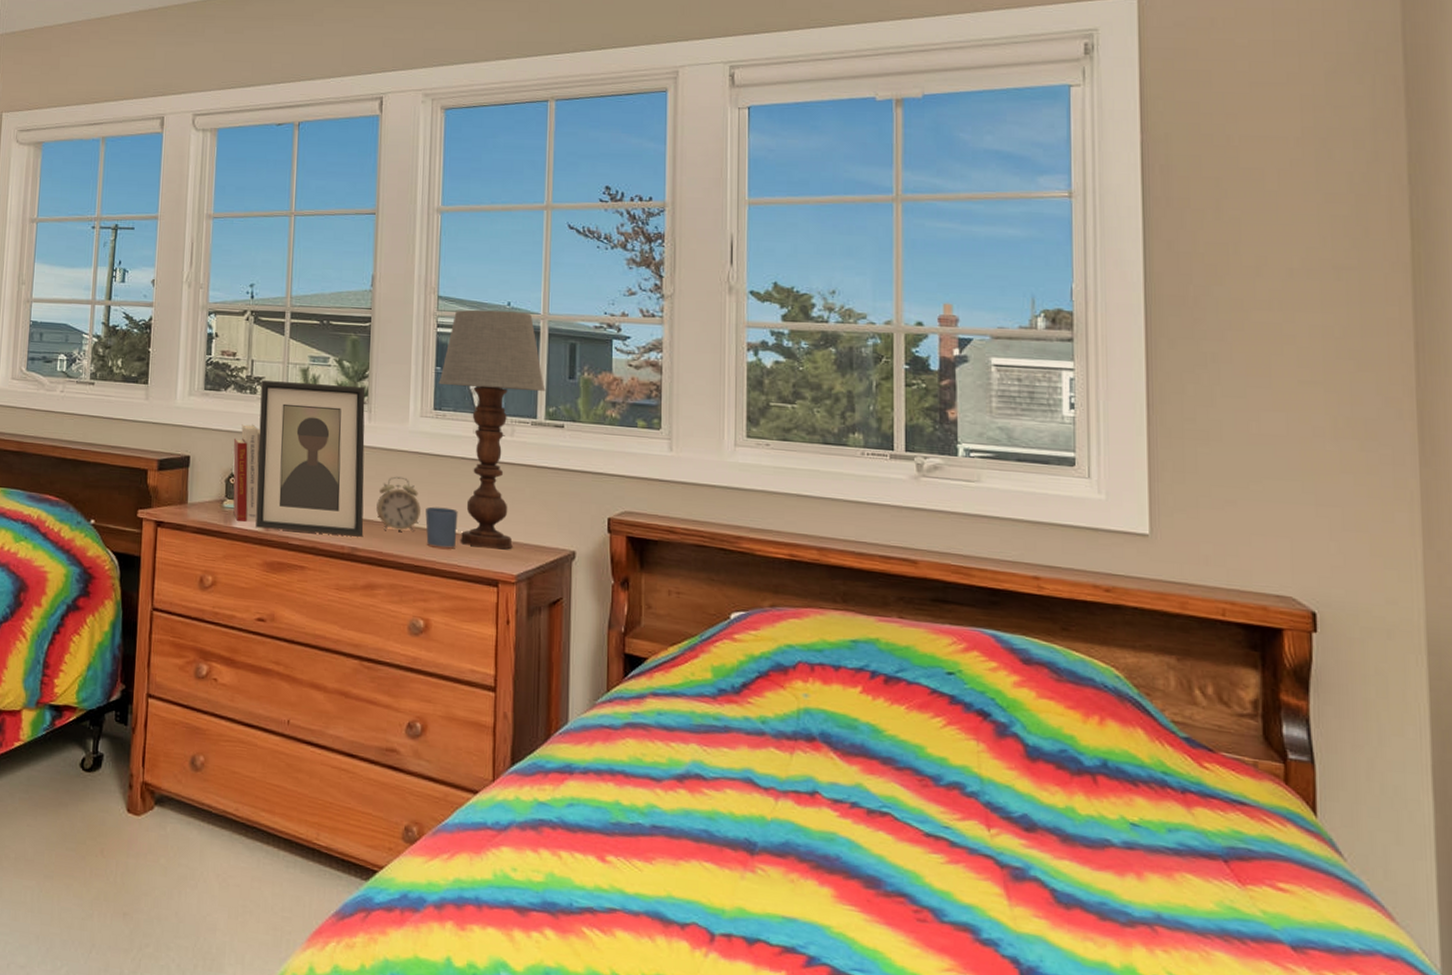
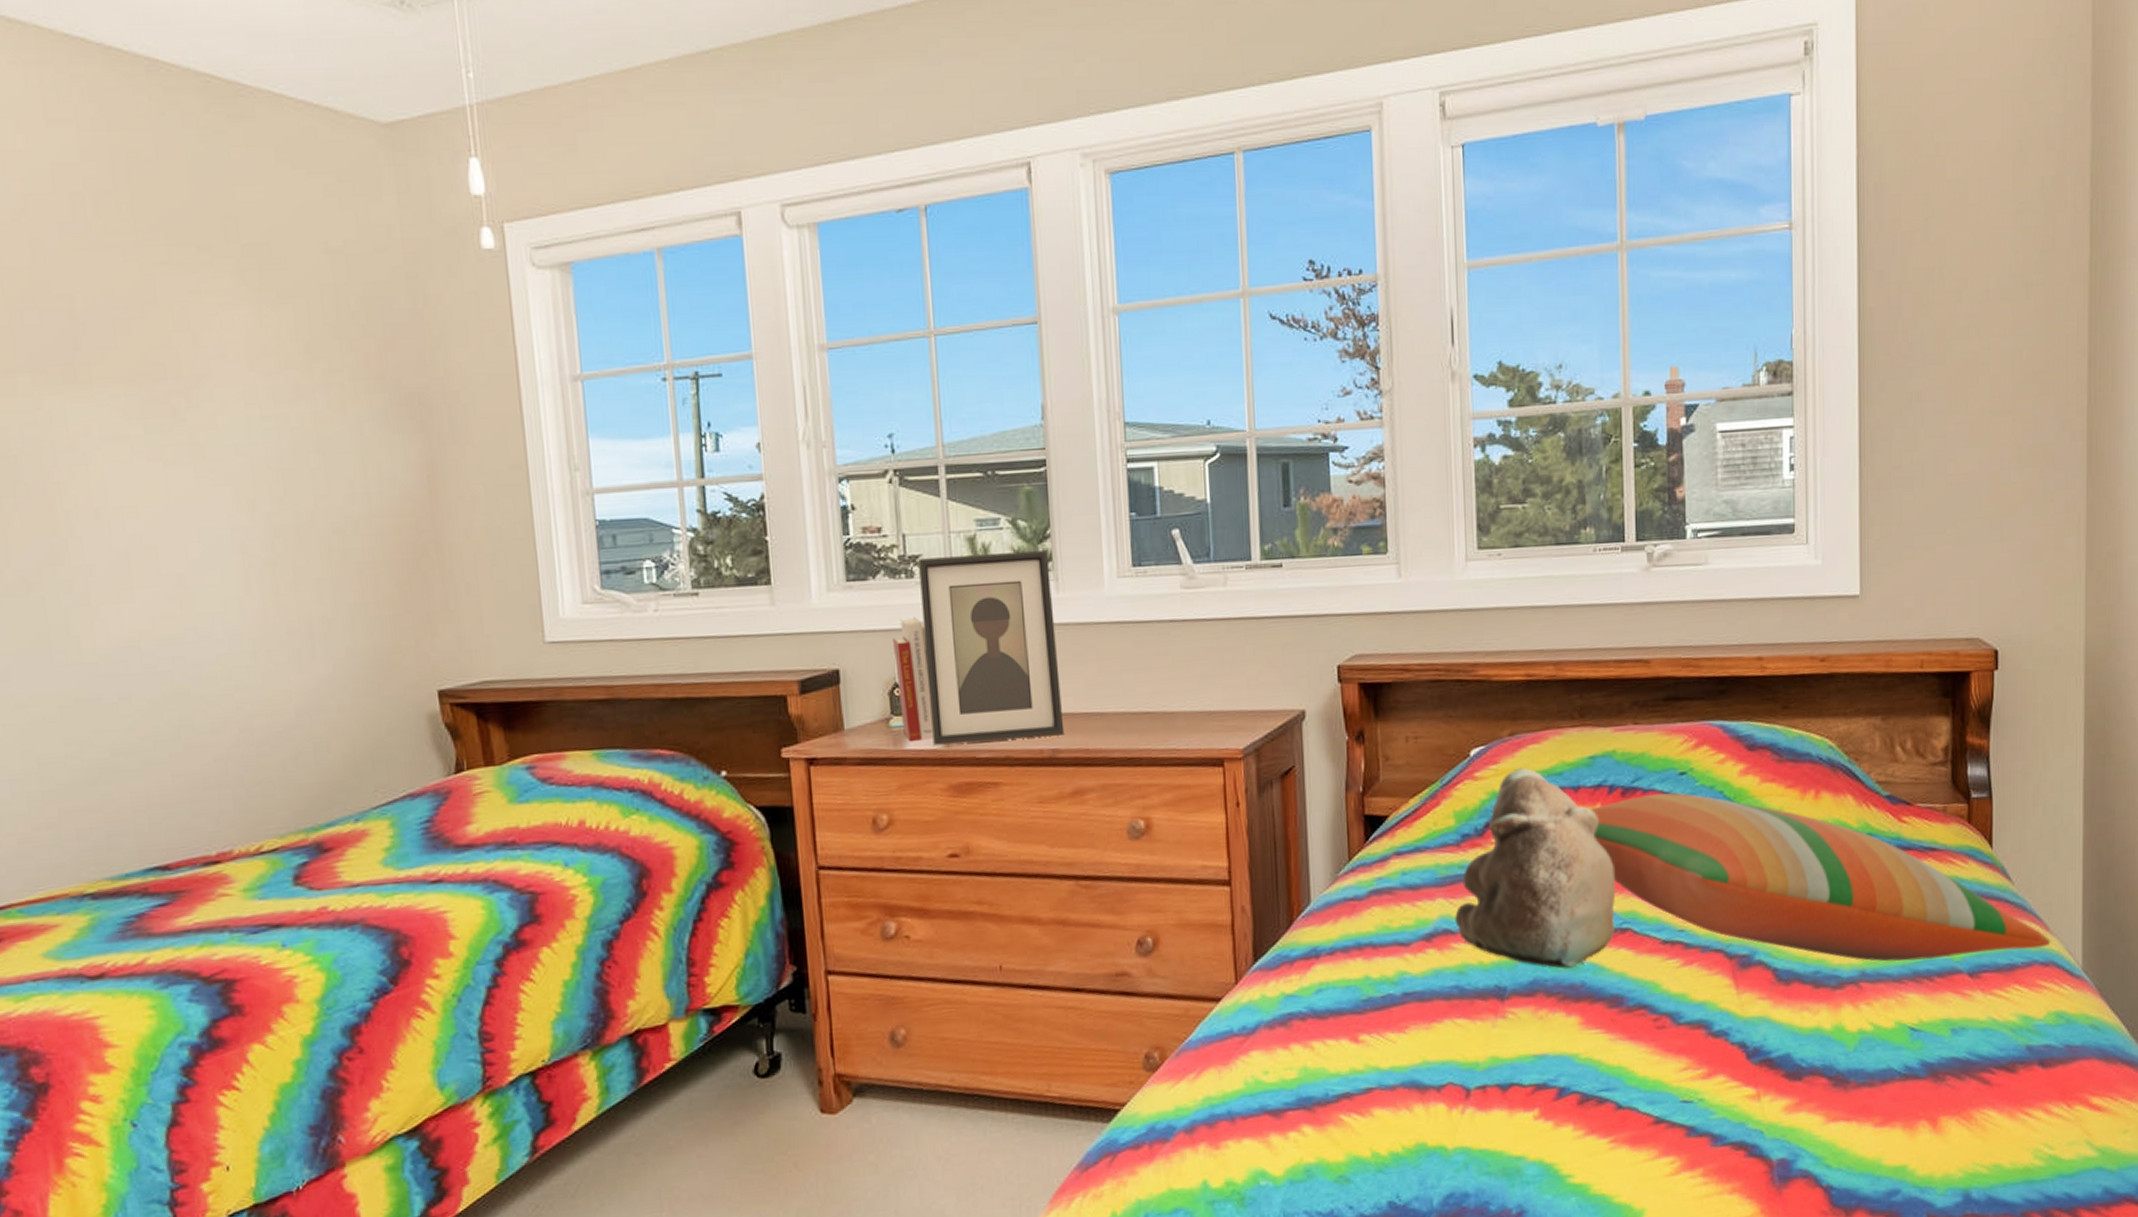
alarm clock: present [376,476,421,532] -> none [1076,654,1129,722]
mug: present [425,506,458,549] -> none [1134,683,1173,733]
table lamp: present [438,309,546,550] -> none [1135,431,1259,724]
stuffed animal: none [708,638,876,839] -> present [1455,767,1616,968]
pillow: none [849,686,1398,938] -> present [1588,792,2051,962]

